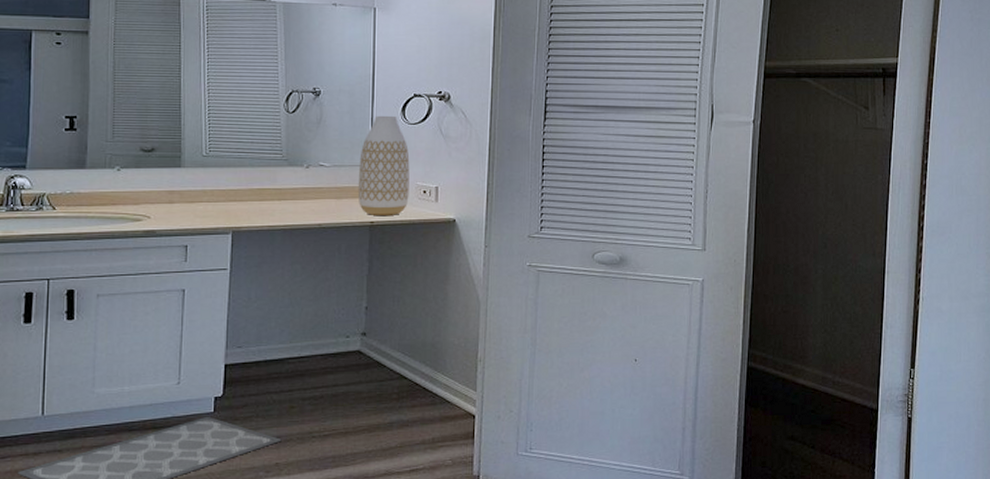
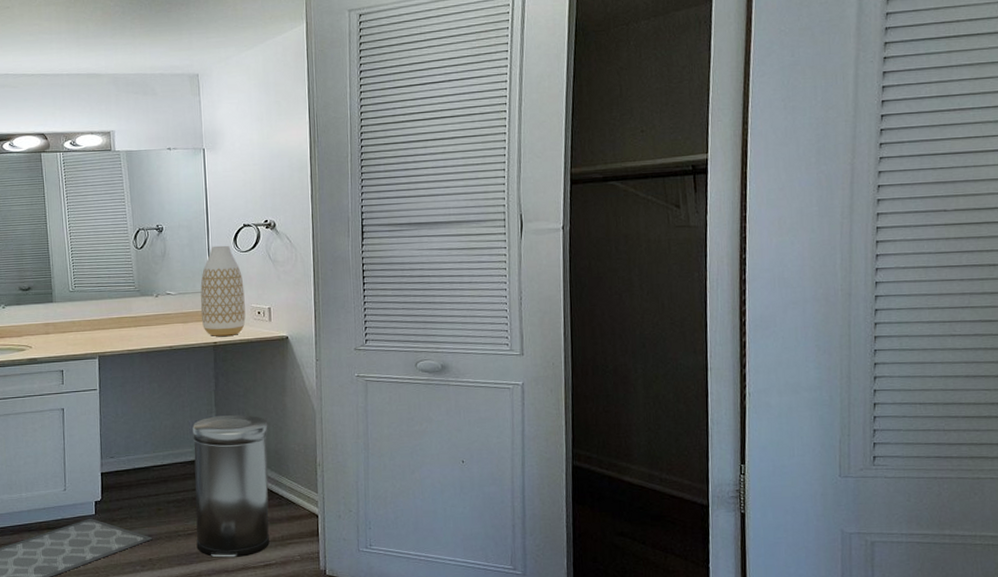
pedal bin: none [333,303,426,463] -> present [192,415,269,559]

